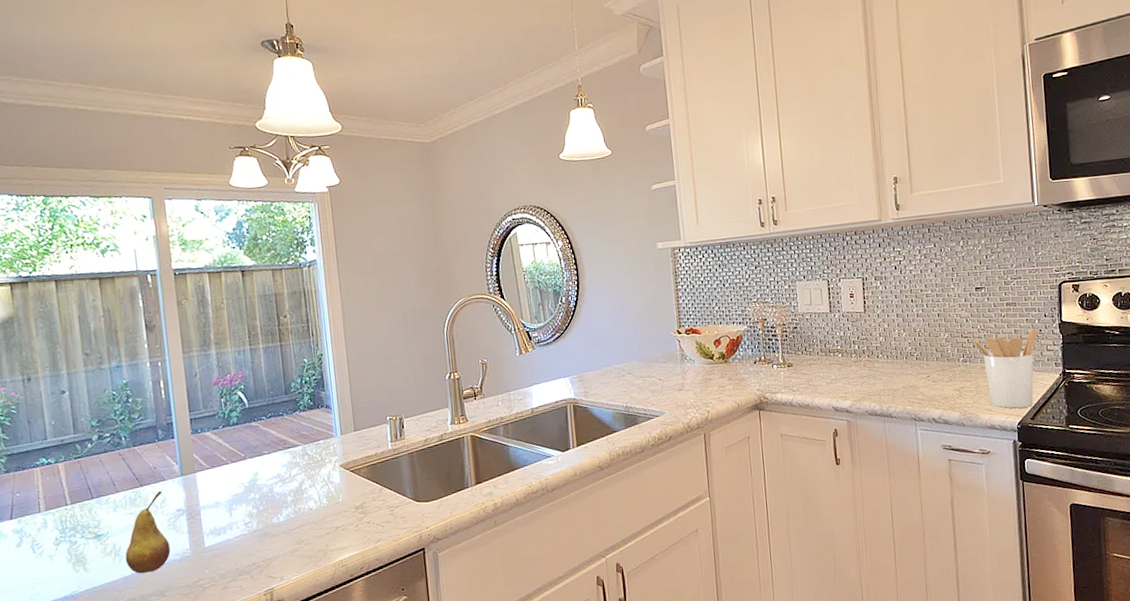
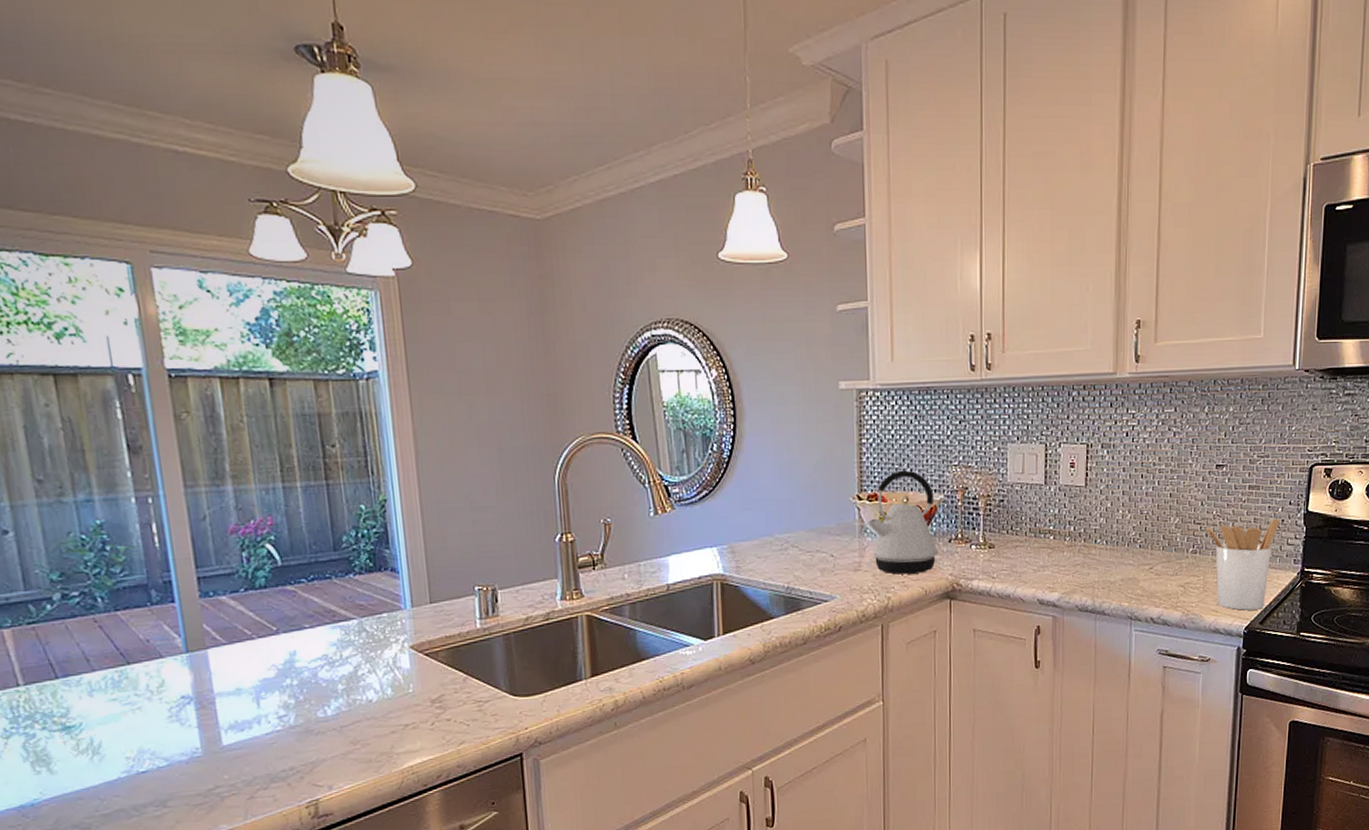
fruit: present [125,491,171,574] -> none [107,672,173,778]
kettle: none [687,308,747,392] -> present [868,470,939,575]

